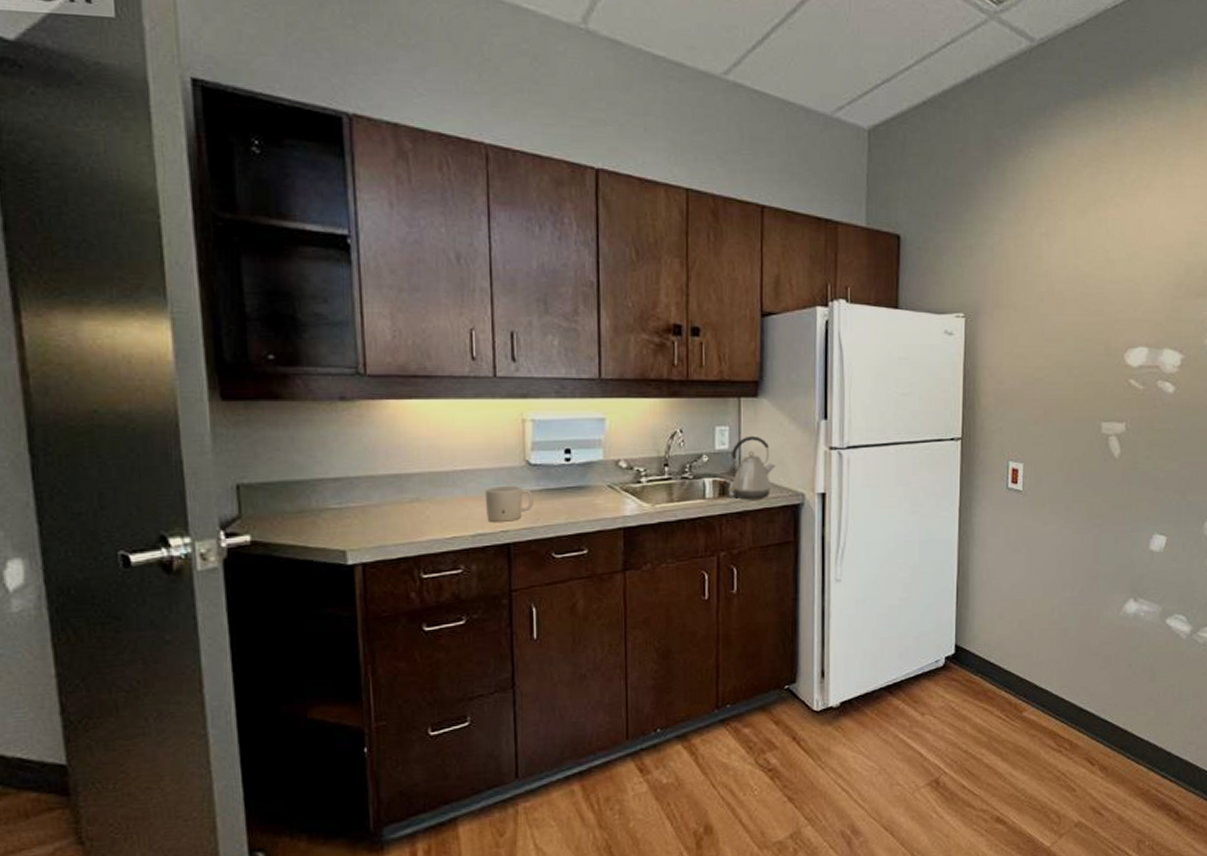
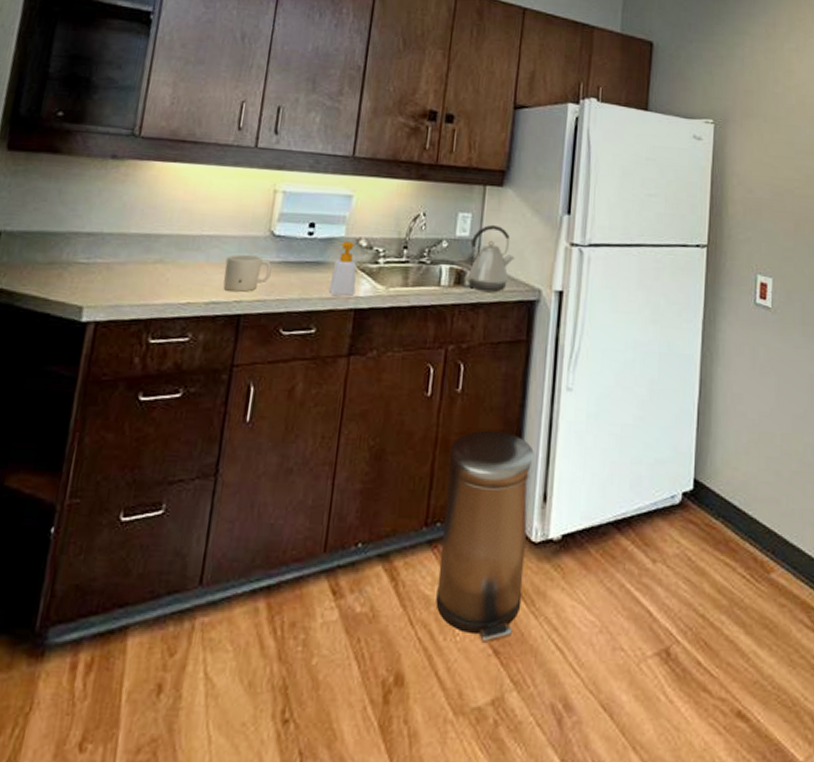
soap bottle: none [595,464,622,518] -> present [328,241,357,297]
pedal bin: none [732,623,811,793] -> present [436,430,535,642]

